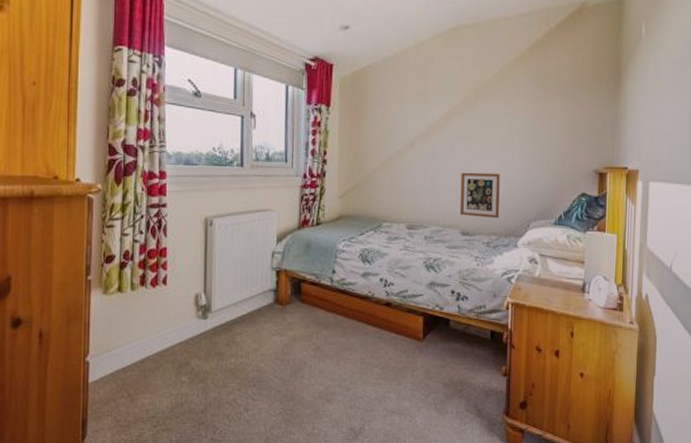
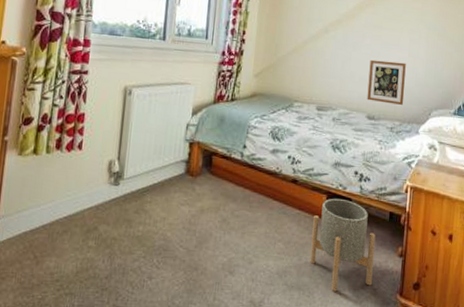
planter: none [409,319,477,415] -> present [310,198,376,292]

